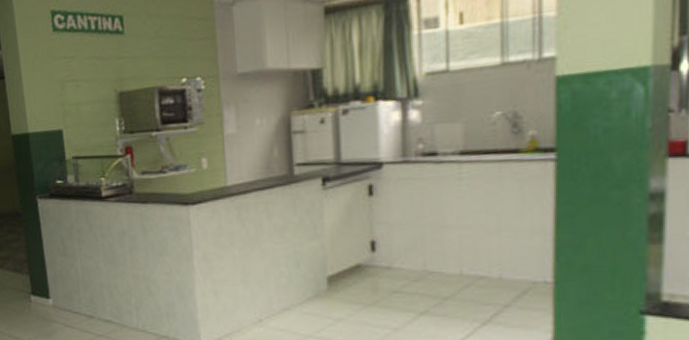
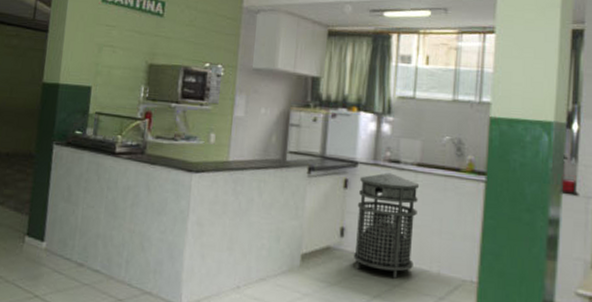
trash can: none [388,169,467,290] -> present [353,173,419,279]

